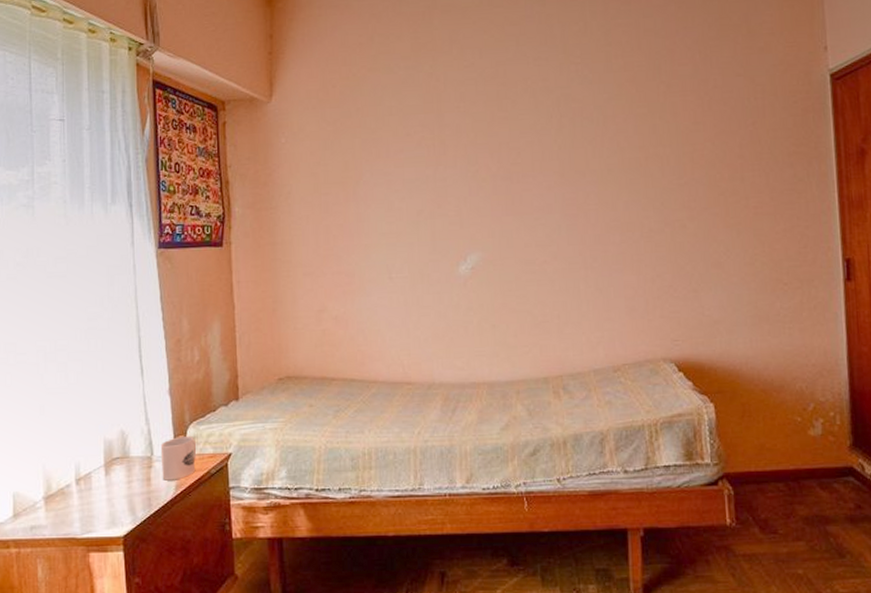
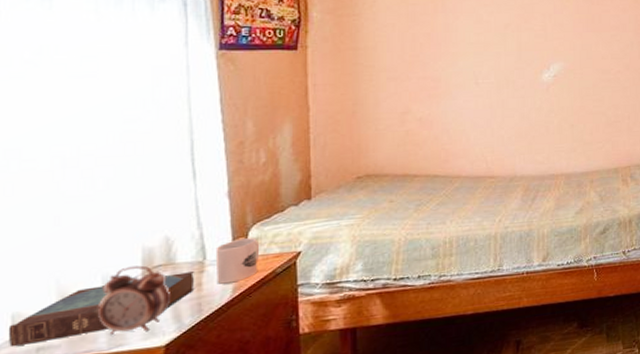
book: none [11,466,145,524] -> present [8,271,195,348]
alarm clock: none [72,457,127,522] -> present [97,265,172,336]

